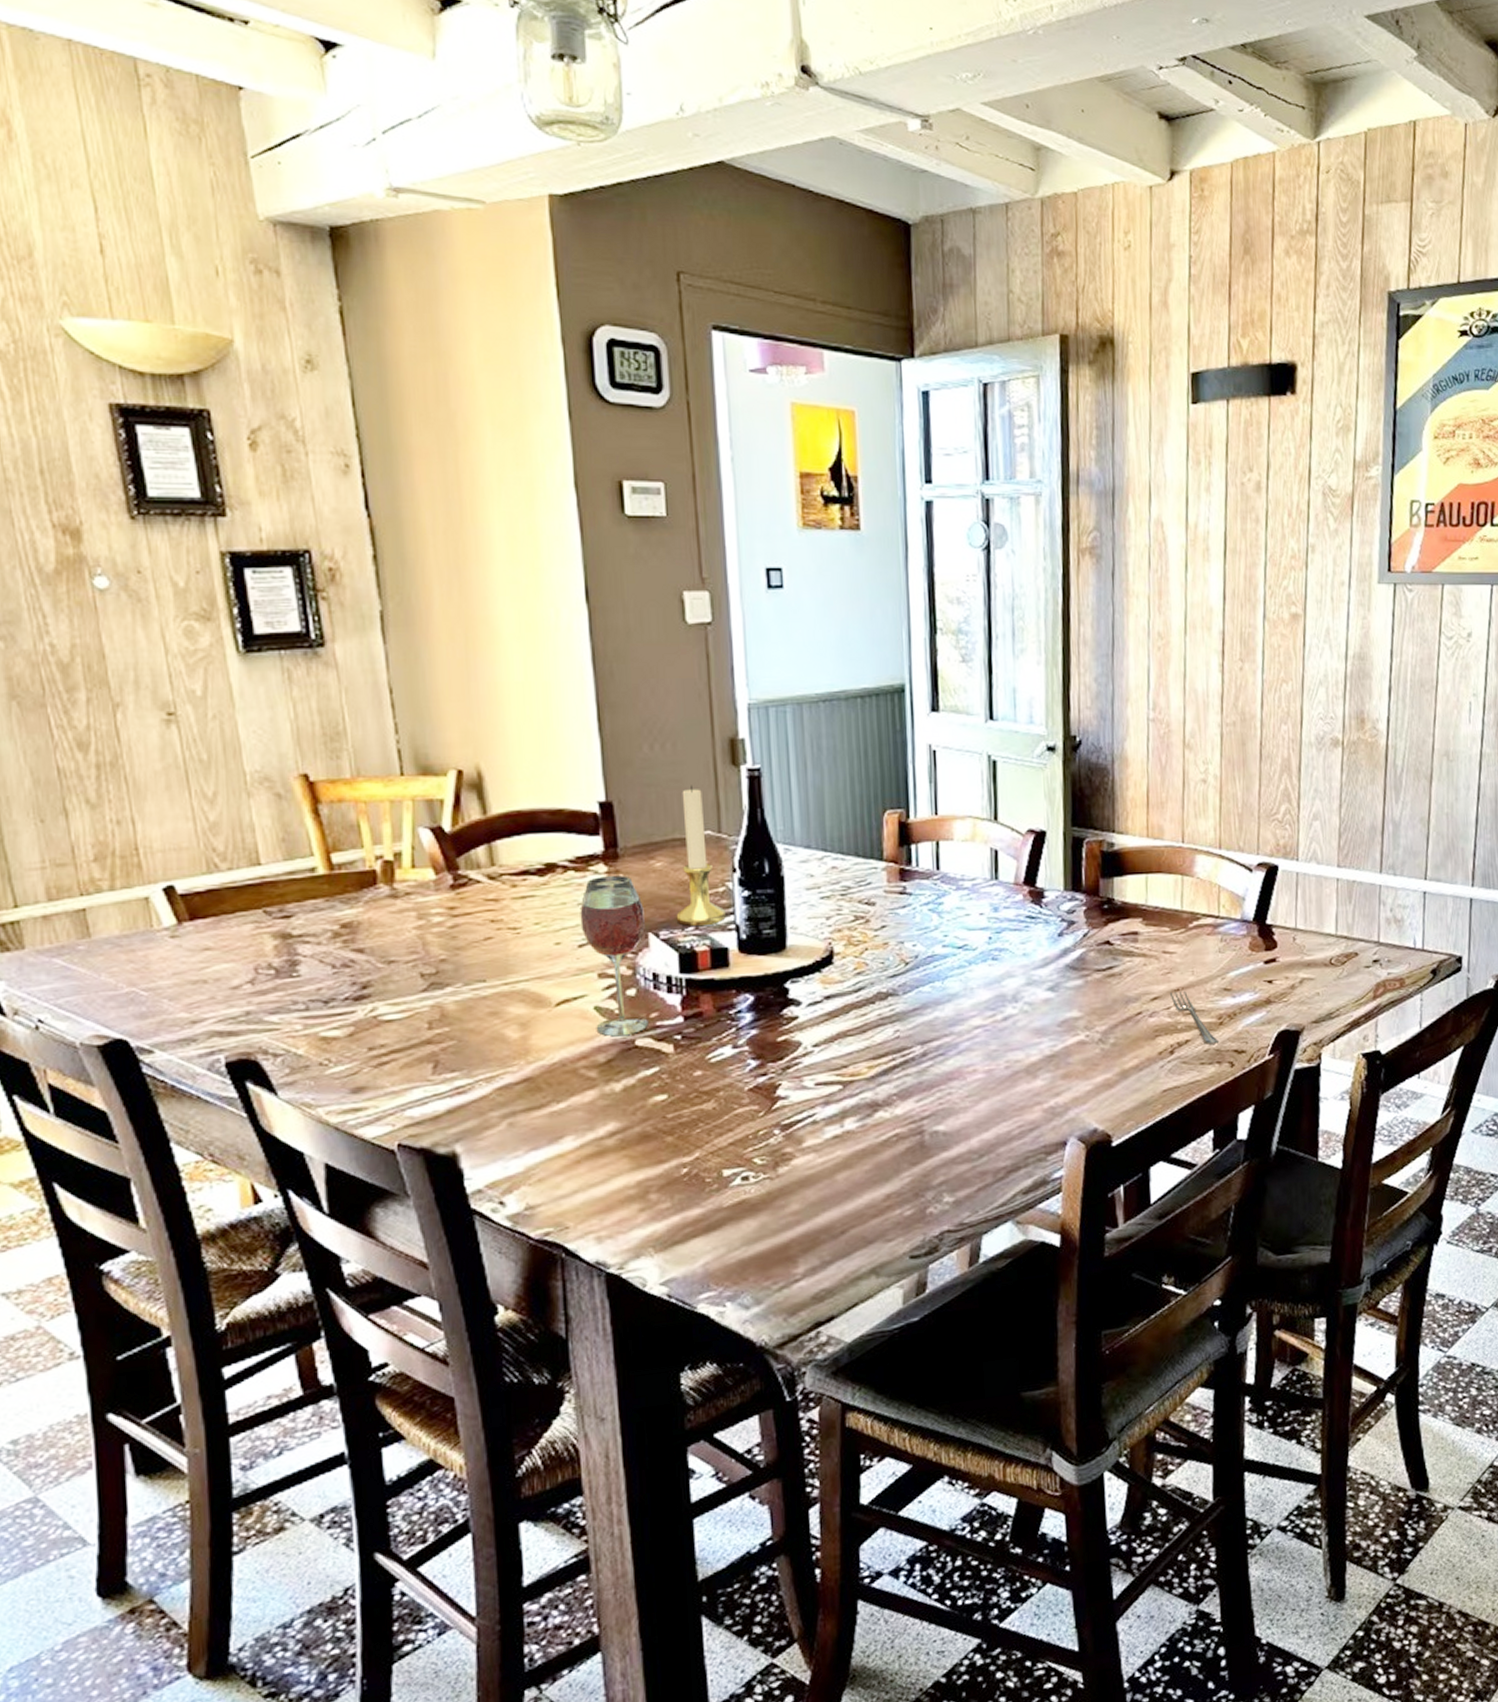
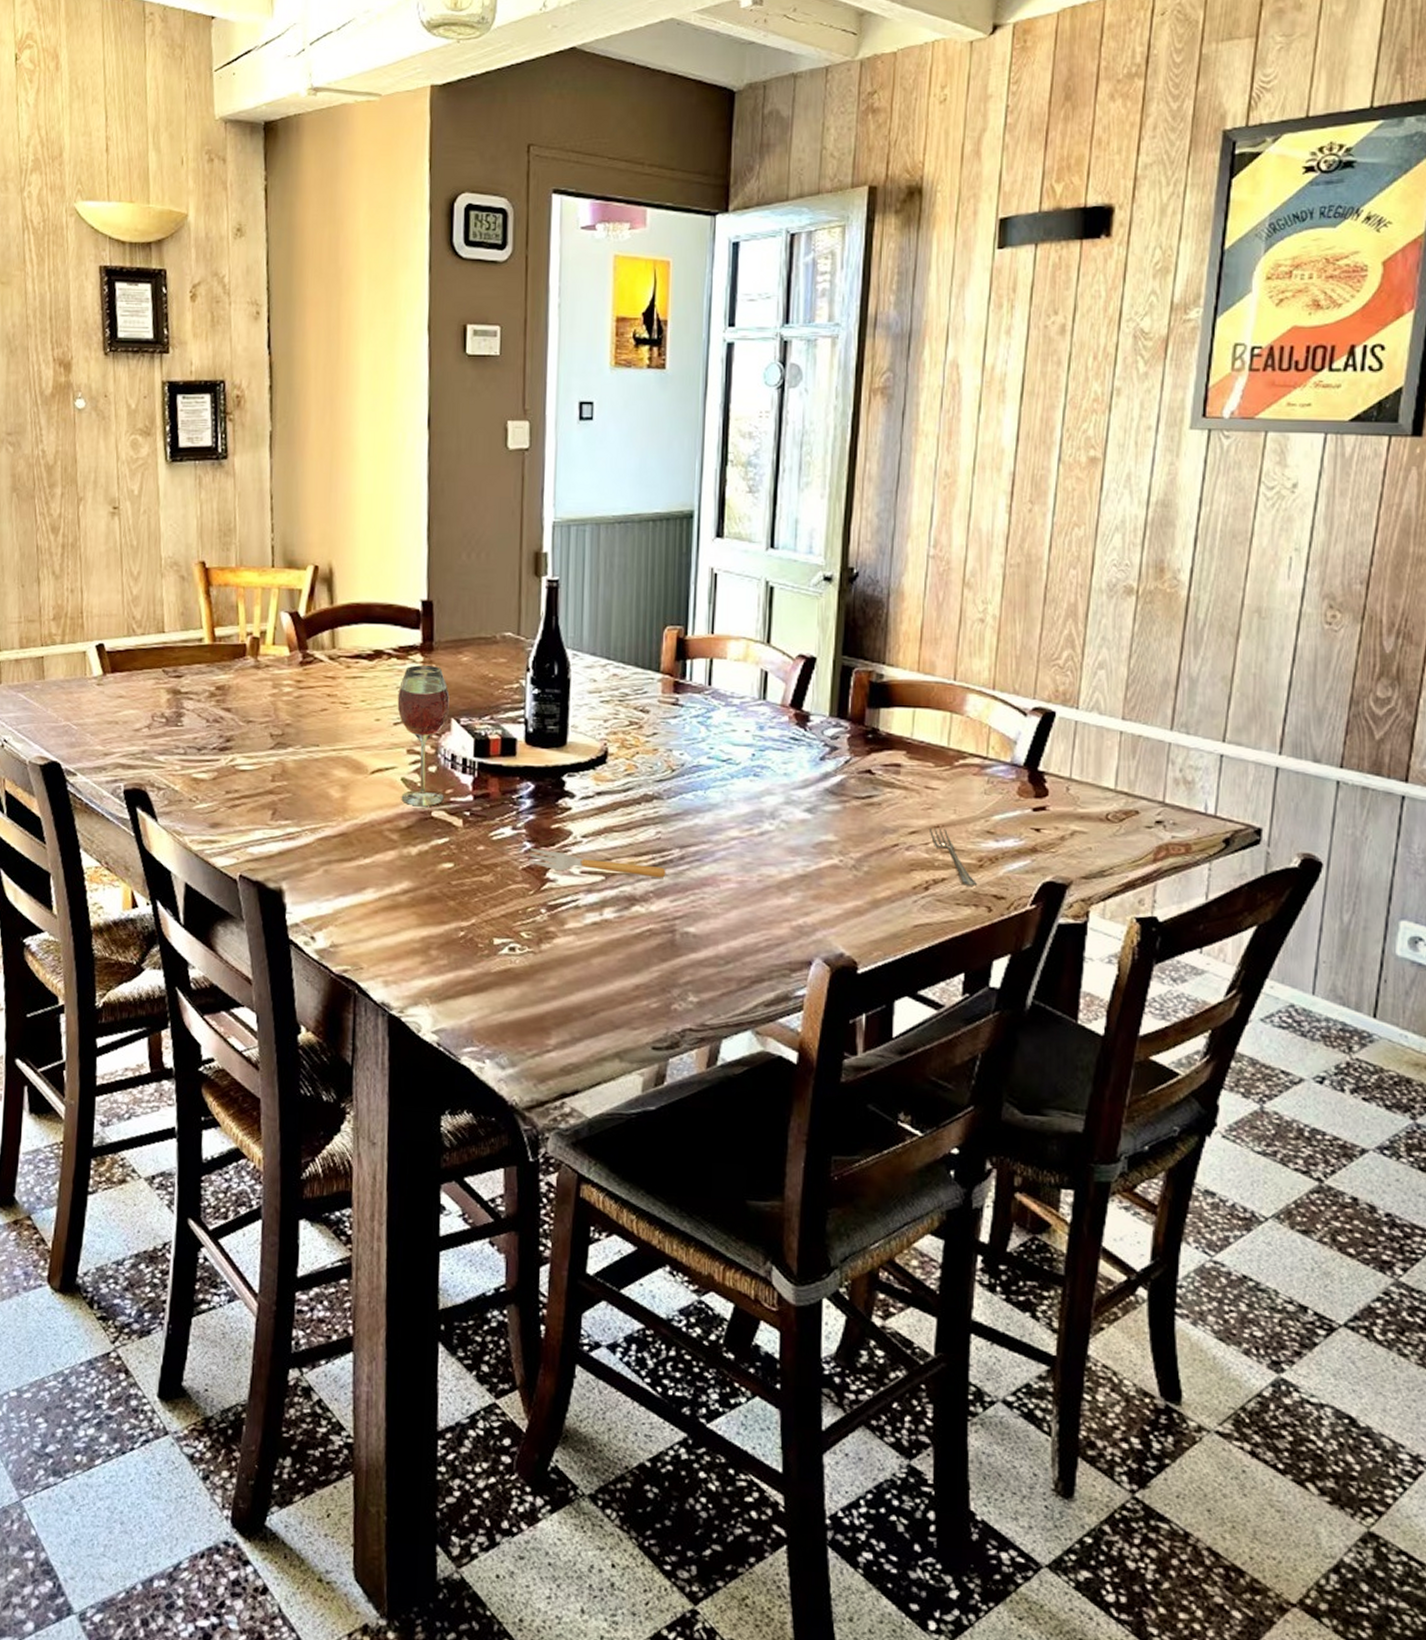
candle holder: present [676,785,727,927] -> none [475,591,519,717]
fork: none [755,1065,909,1087] -> present [528,848,666,879]

